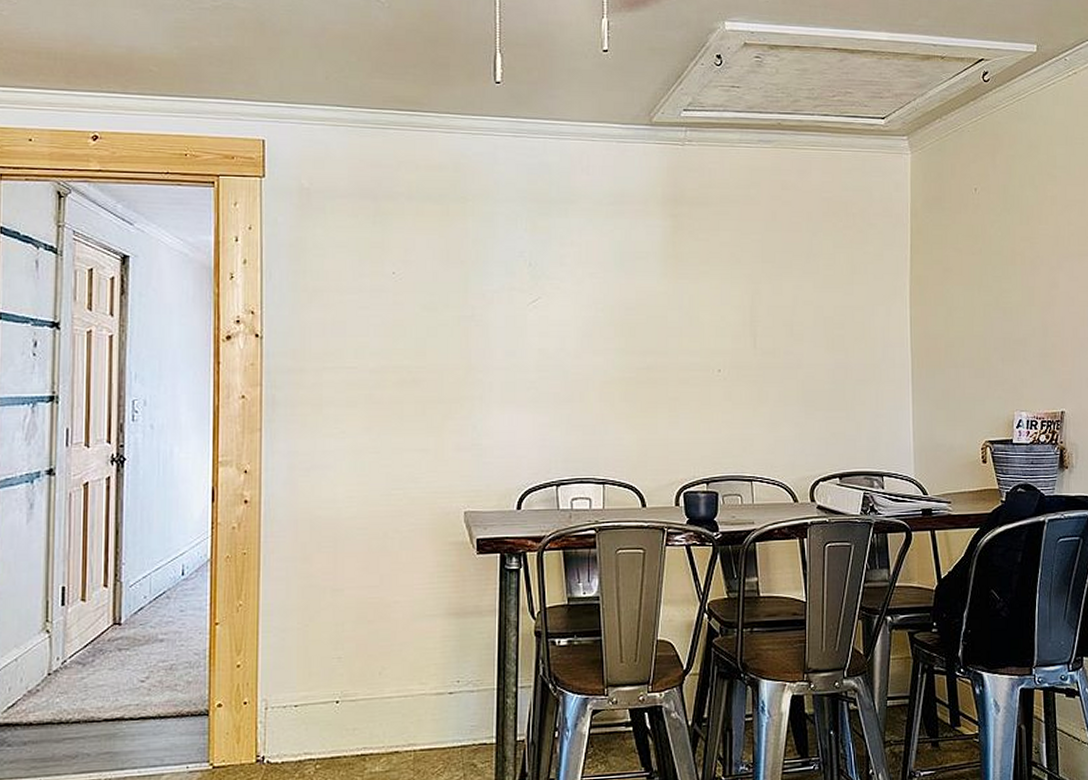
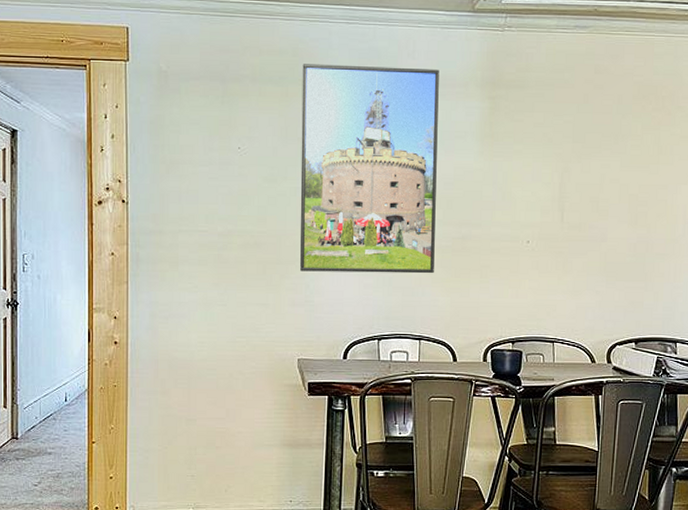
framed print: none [464,180,617,411] -> present [300,64,439,274]

